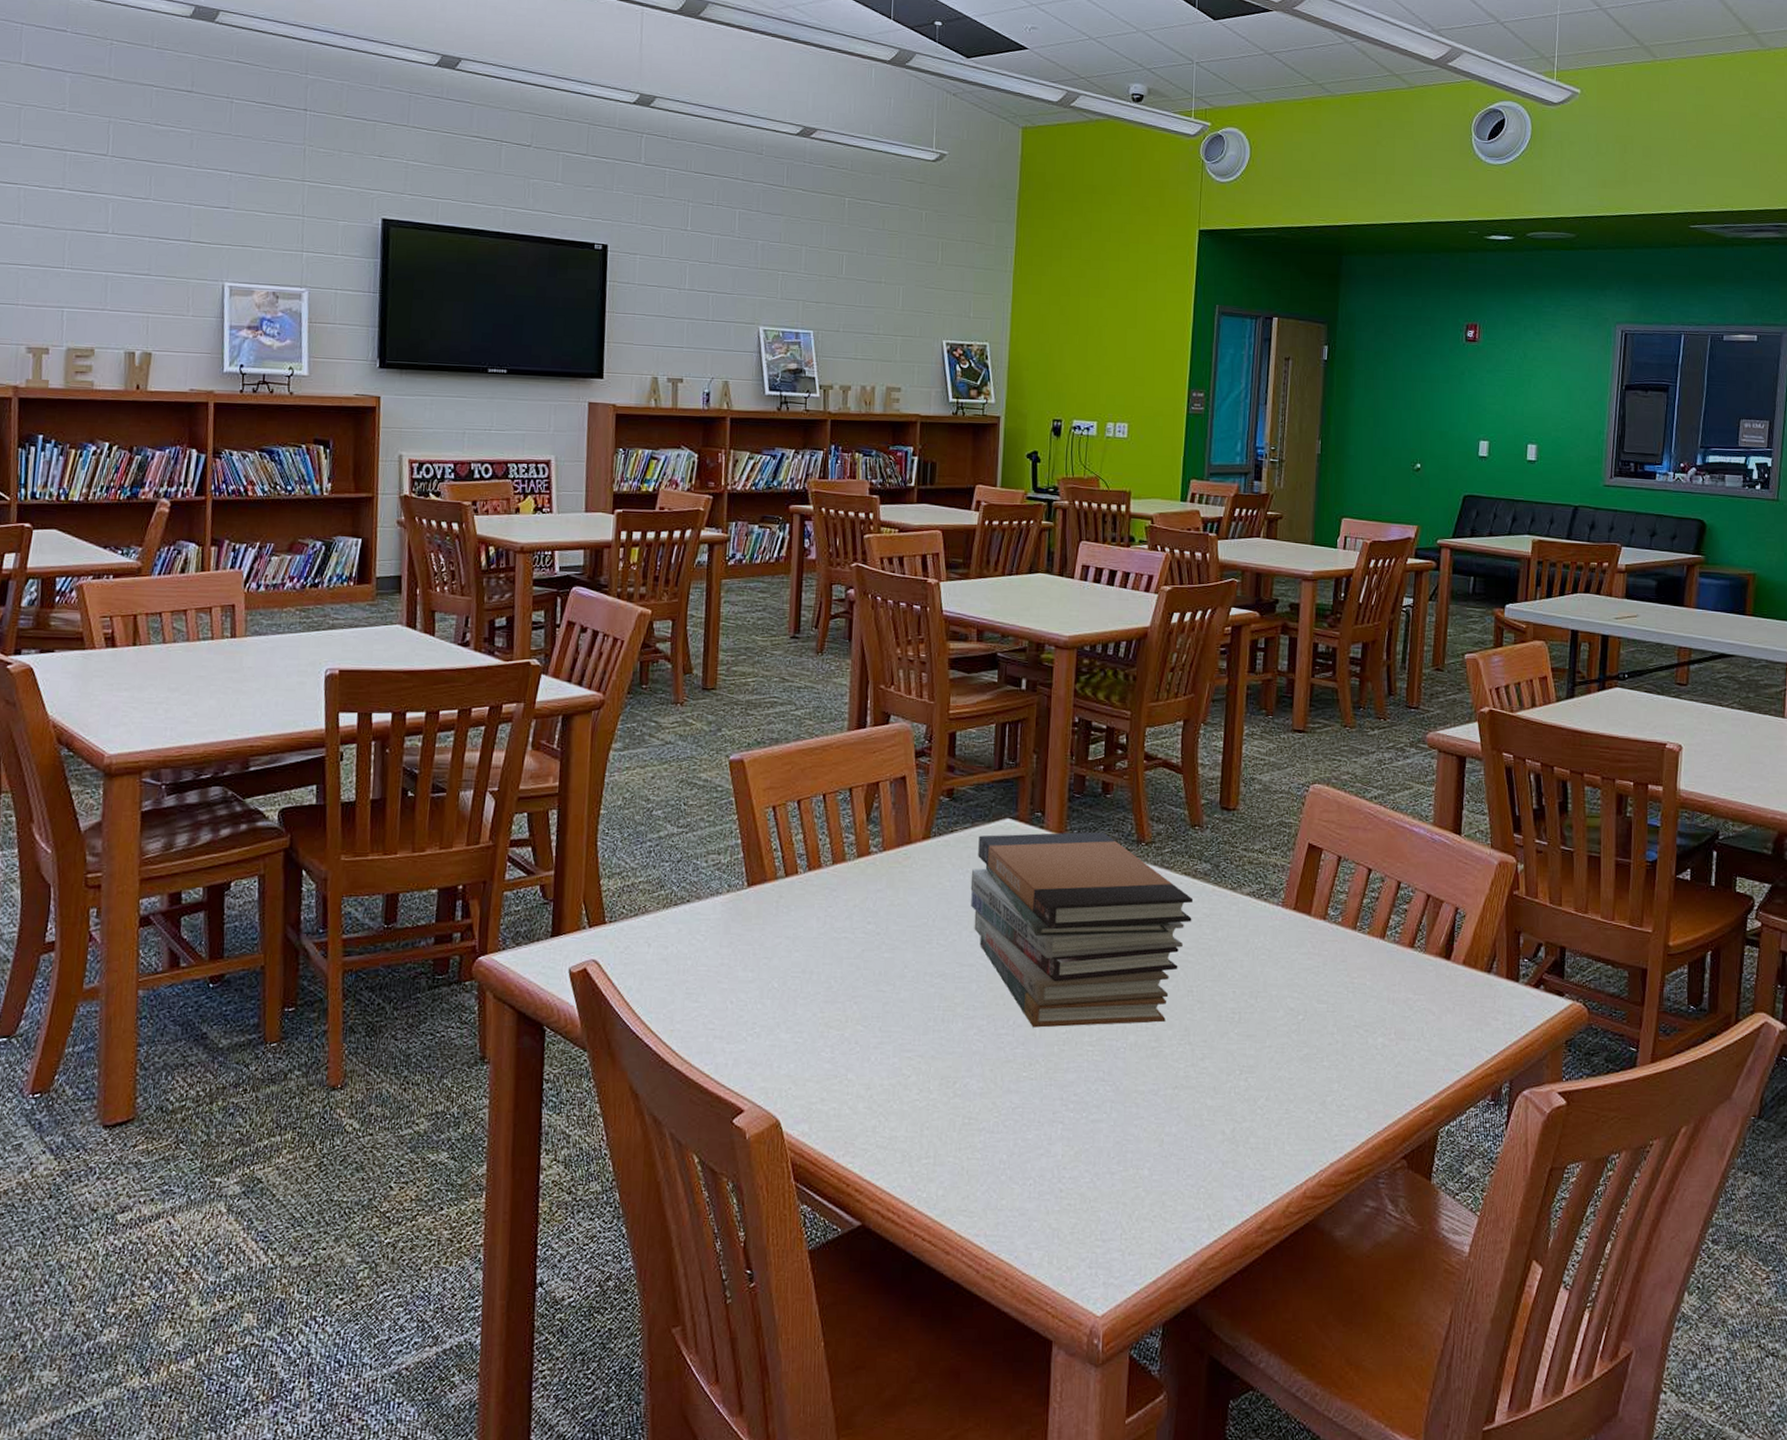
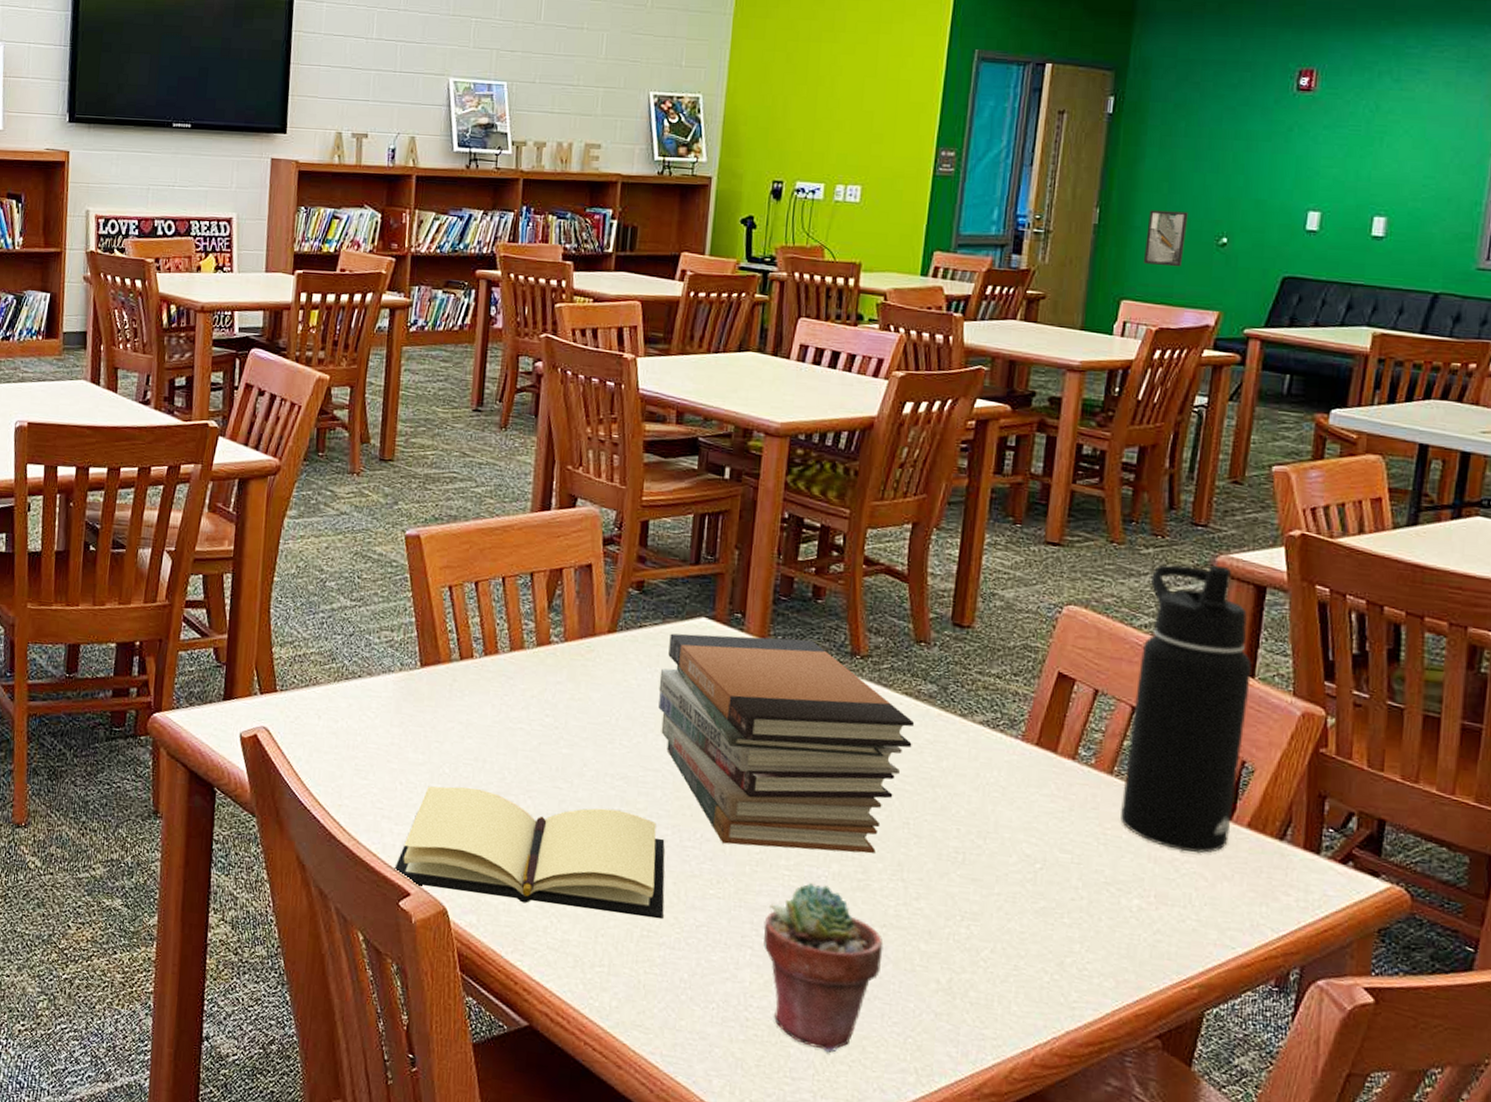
book: none [727,1000,983,1106] -> present [394,786,665,920]
potted succulent: none [1072,1054,1176,1211] -> present [764,882,883,1053]
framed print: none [1357,441,1390,489] -> present [1143,210,1188,267]
water bottle: none [1363,742,1458,992] -> present [1120,564,1252,854]

